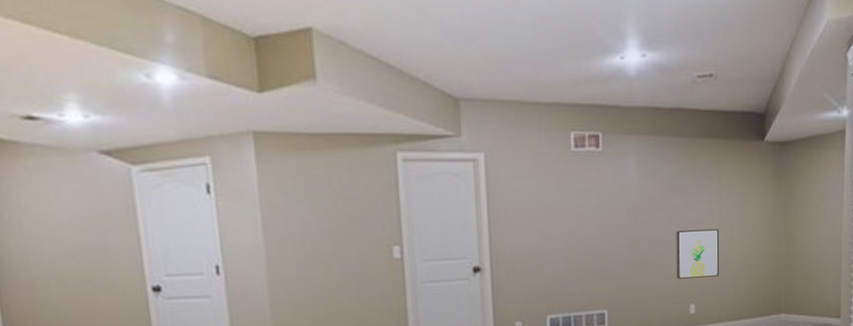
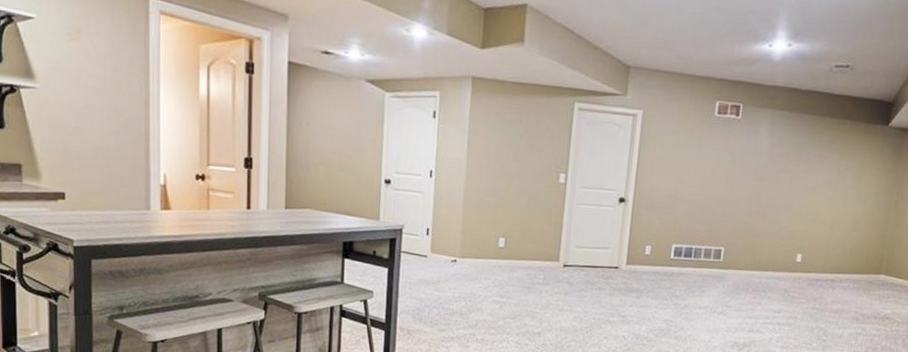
wall art: present [675,229,720,279] -> none [789,192,835,234]

